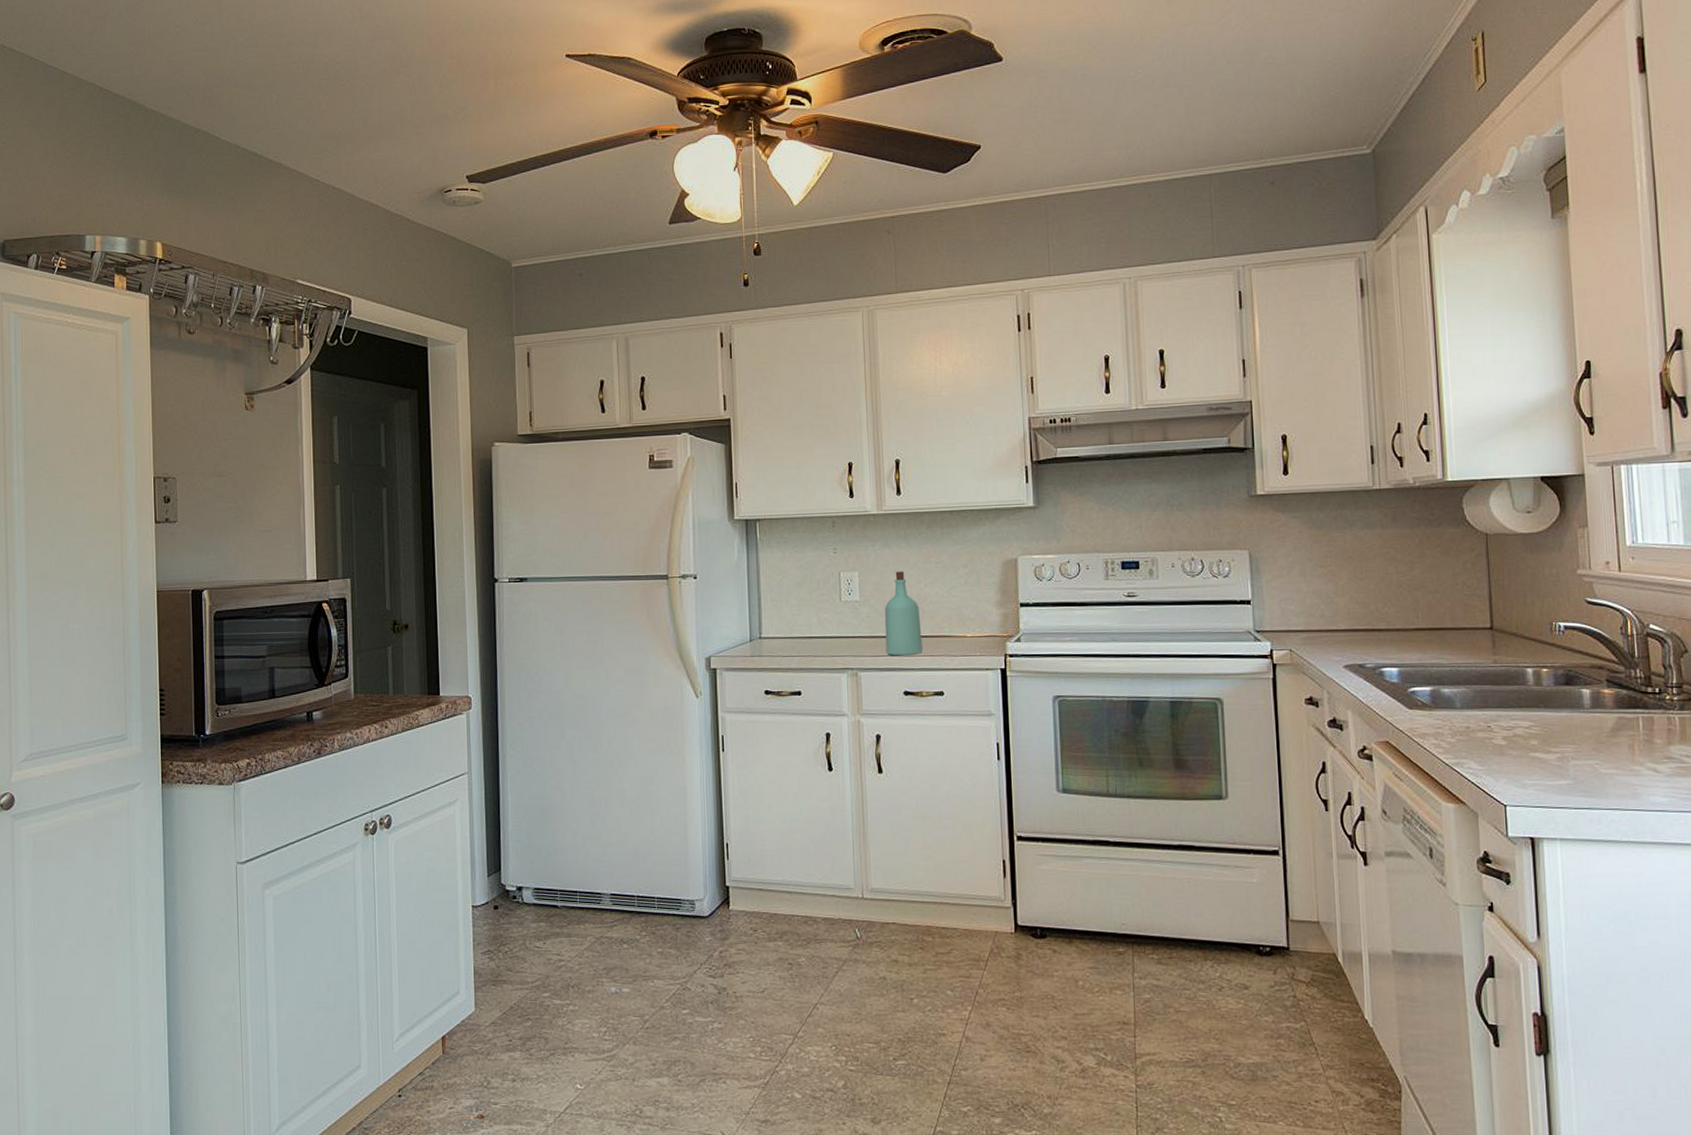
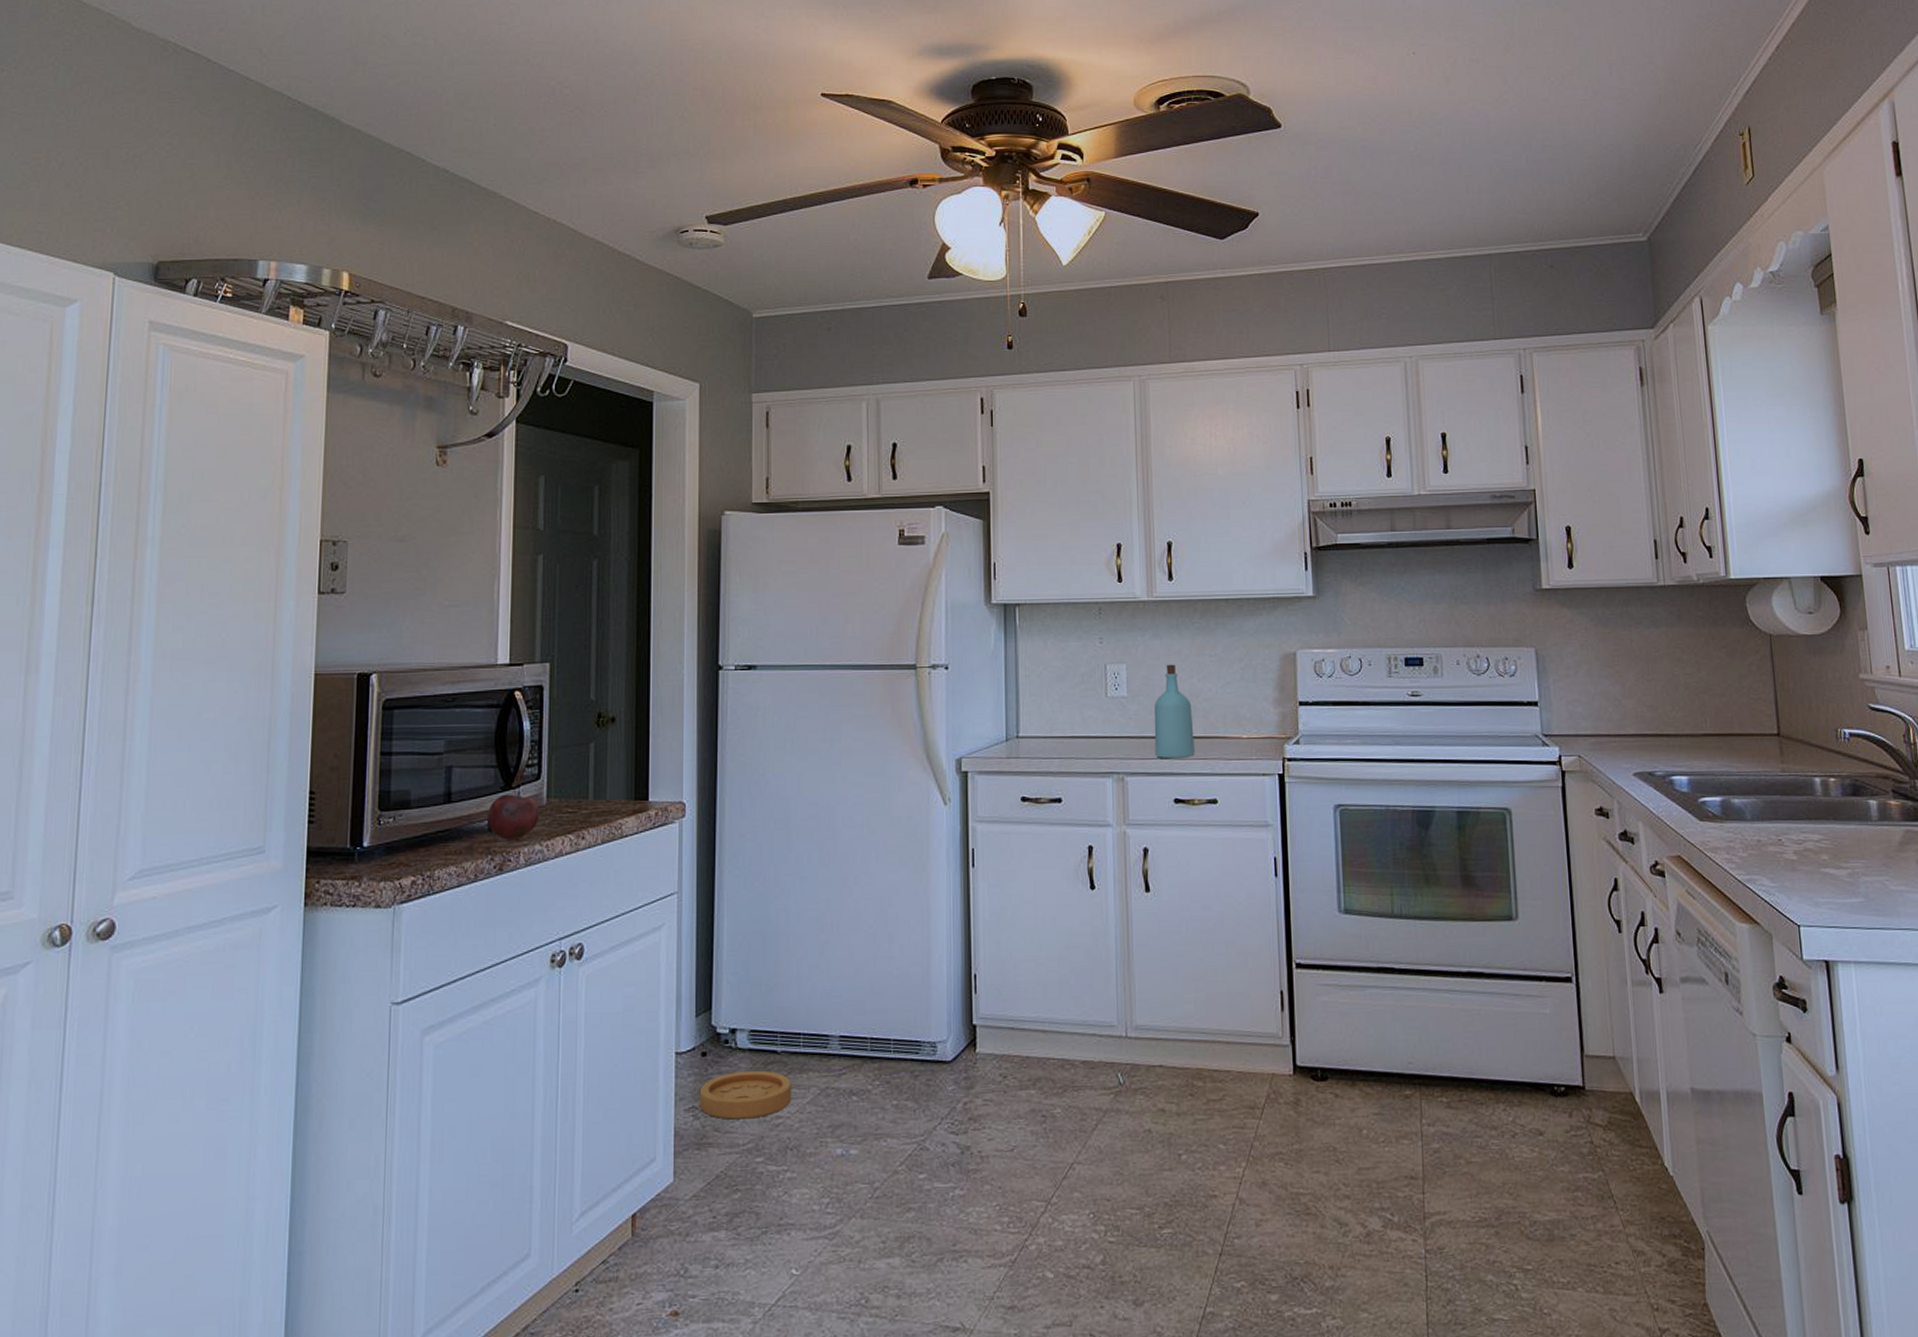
fruit: none [305,687,349,729] -> present [486,791,540,840]
pet bowl: none [493,921,572,962] -> present [699,1070,792,1120]

